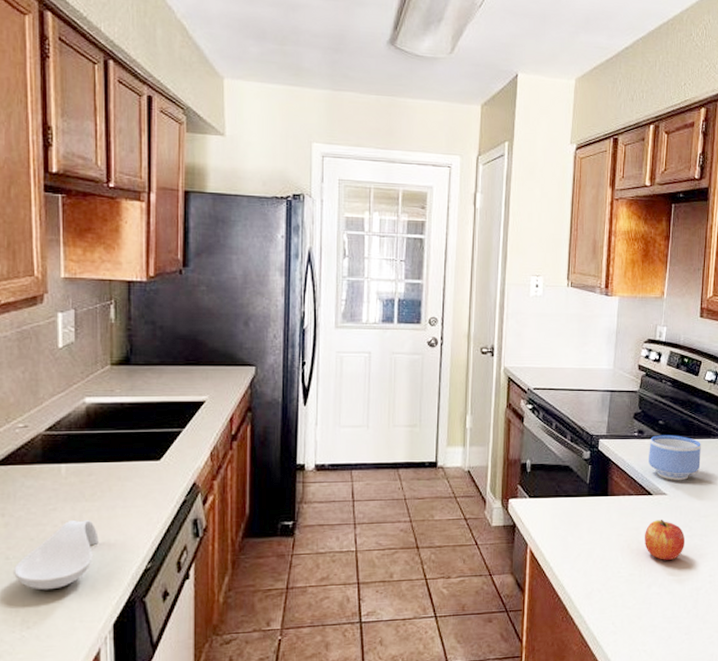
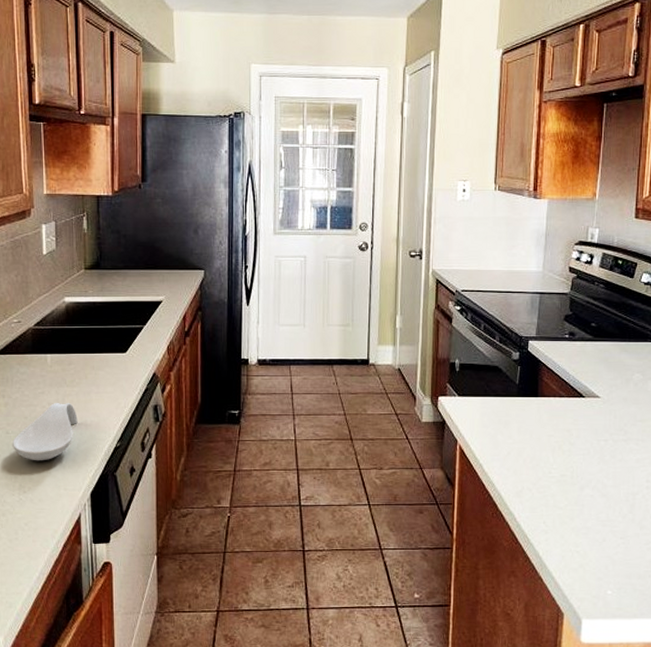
apple: present [645,520,686,560] -> none [577,422,621,463]
bowl: present [649,435,701,480] -> none [580,337,637,383]

